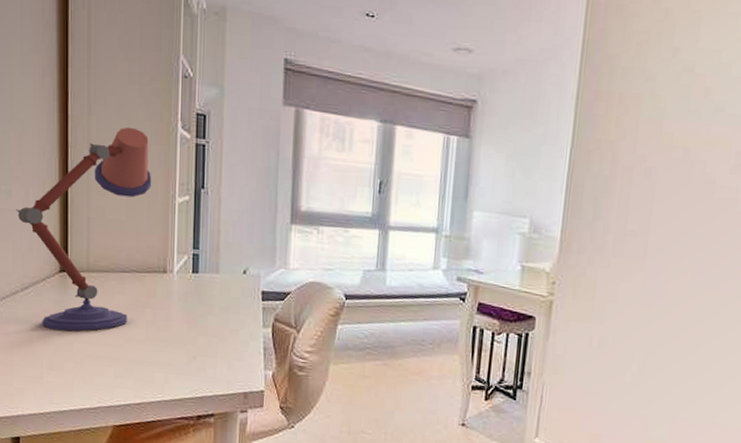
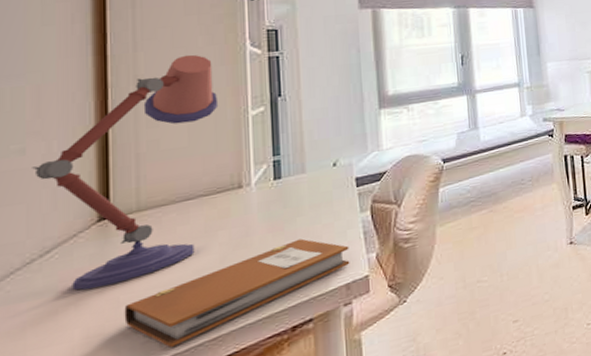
notebook: none [76,336,250,399] -> present [124,238,350,347]

